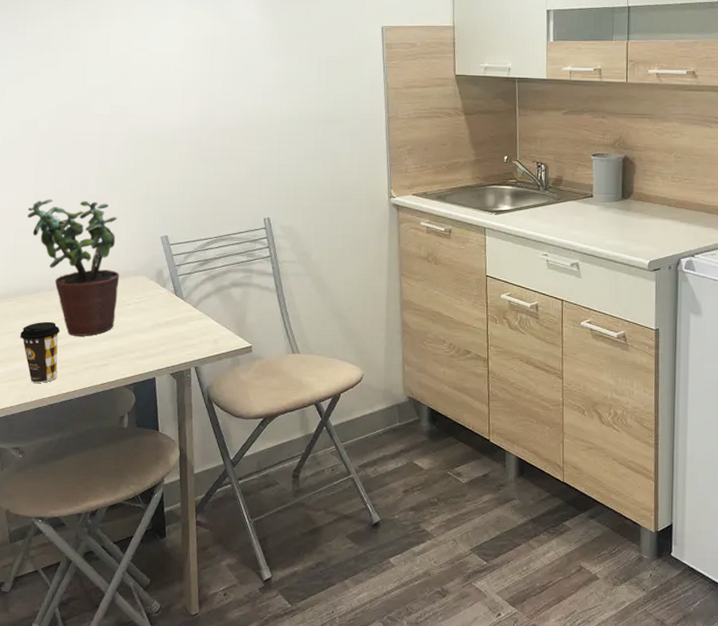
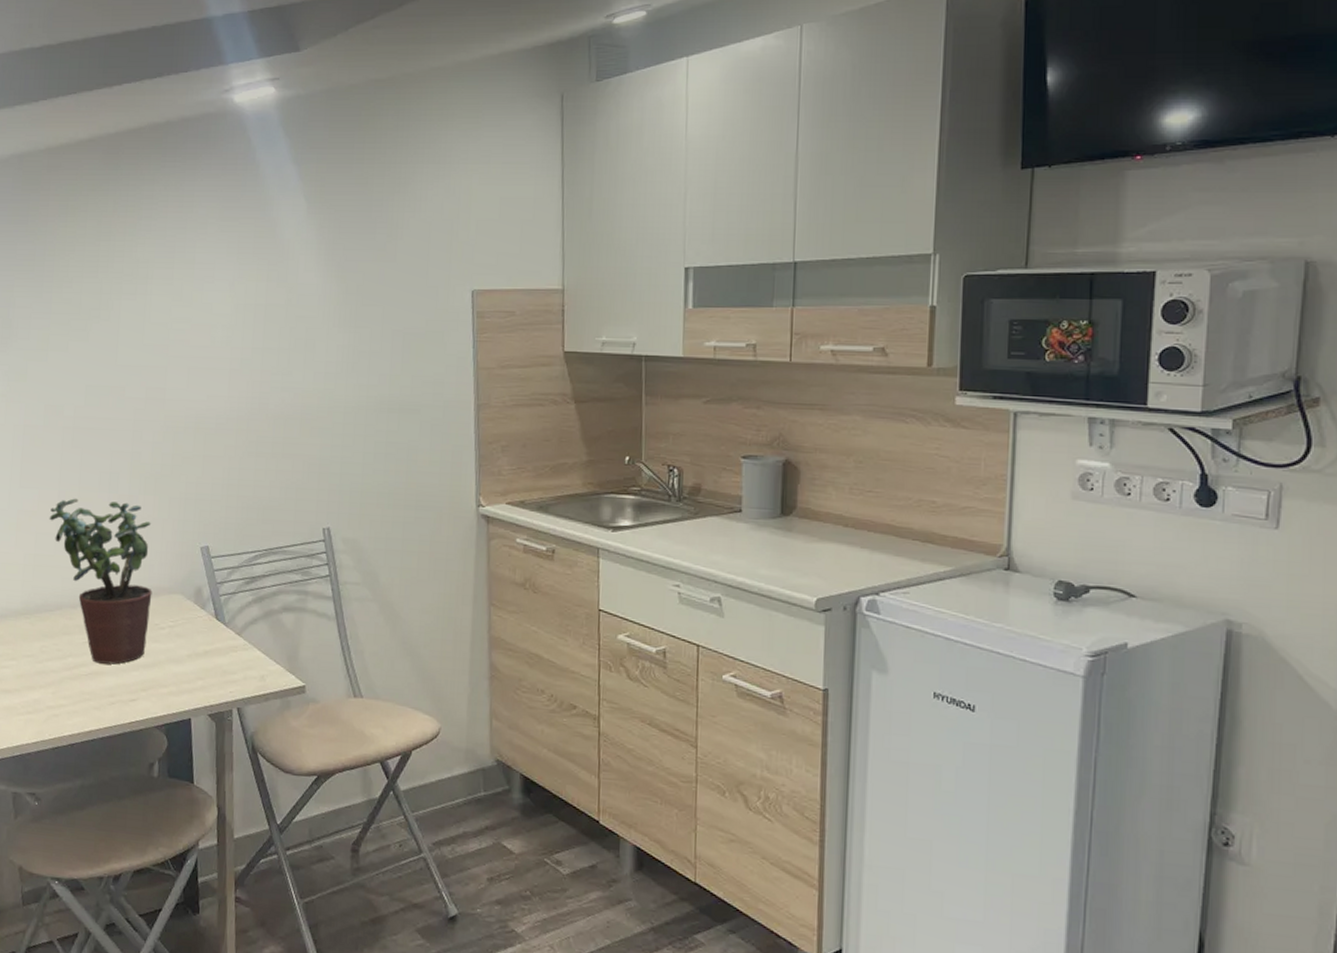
coffee cup: present [20,321,60,383] -> none [39,644,83,718]

